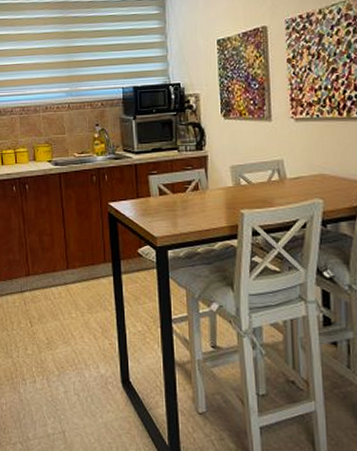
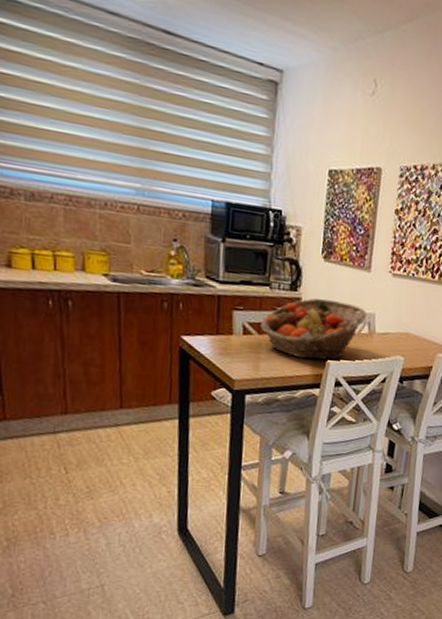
fruit basket: none [173,153,275,212] -> present [260,298,367,360]

